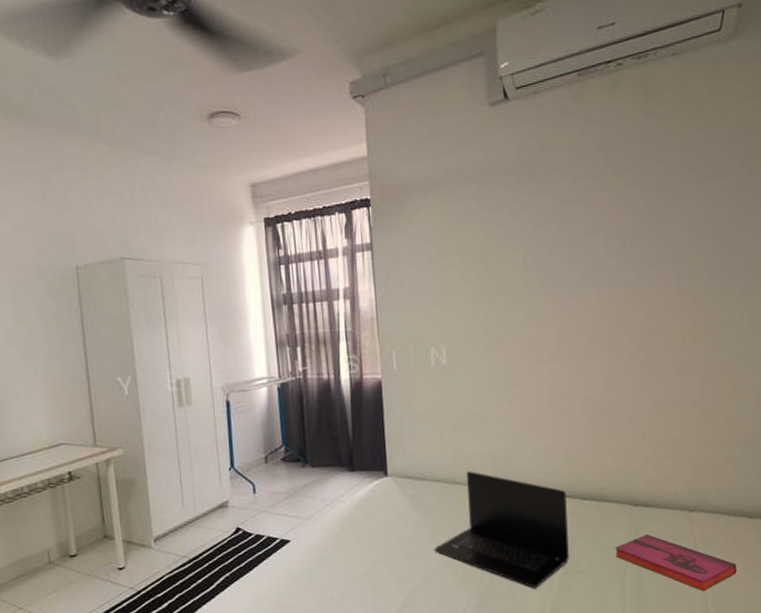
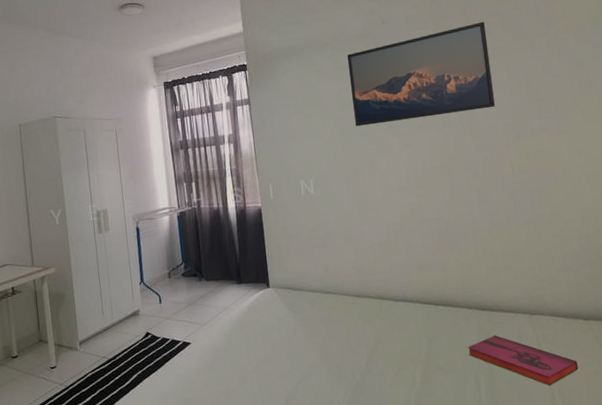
laptop: present [434,471,569,588] -> none [311,282,428,384]
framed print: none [495,156,671,283] -> present [346,21,496,127]

